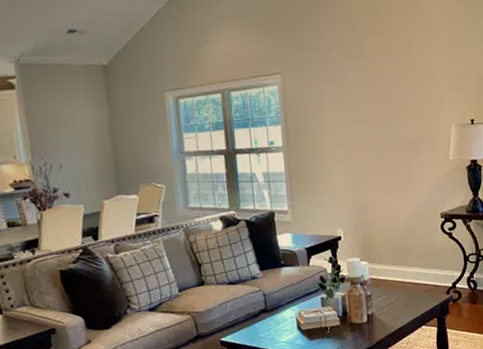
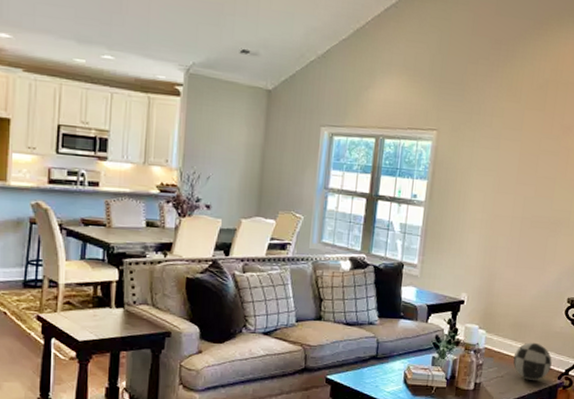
decorative ball: none [399,263,438,301] -> present [513,342,552,380]

